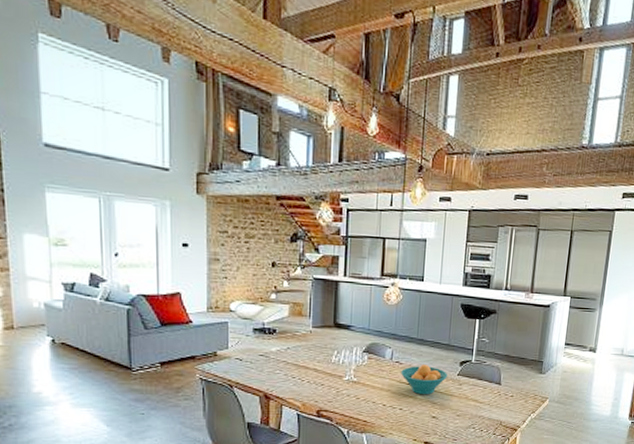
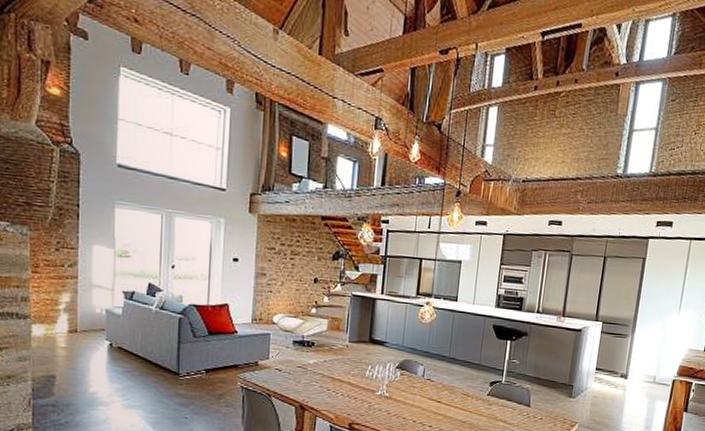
fruit bowl: present [401,364,448,395] -> none [432,382,478,414]

